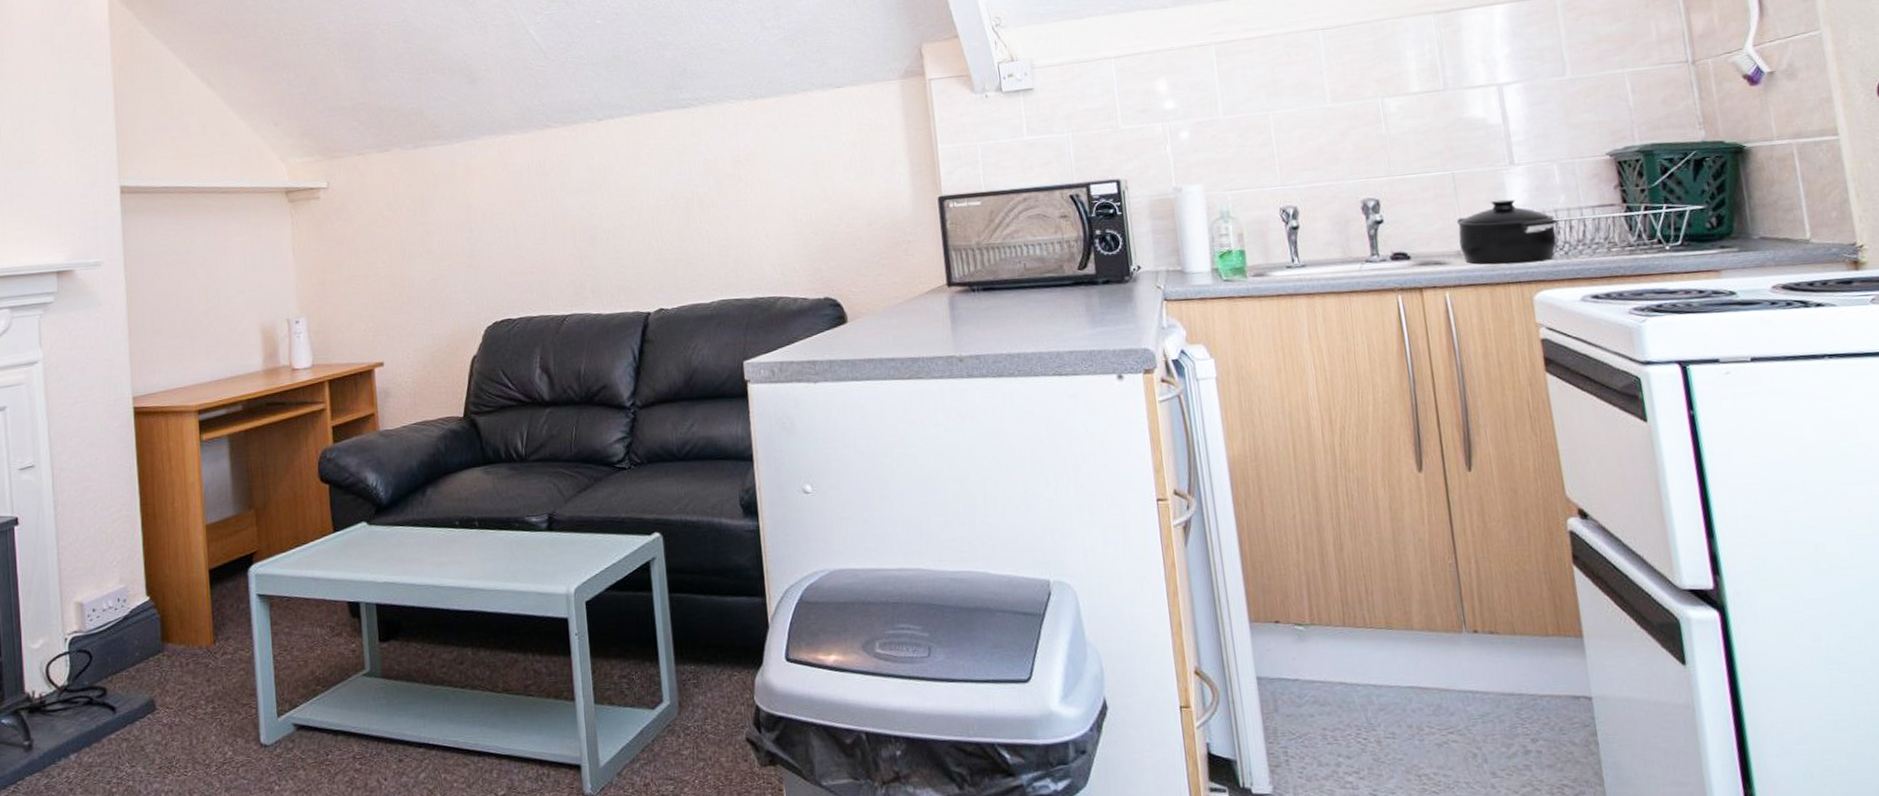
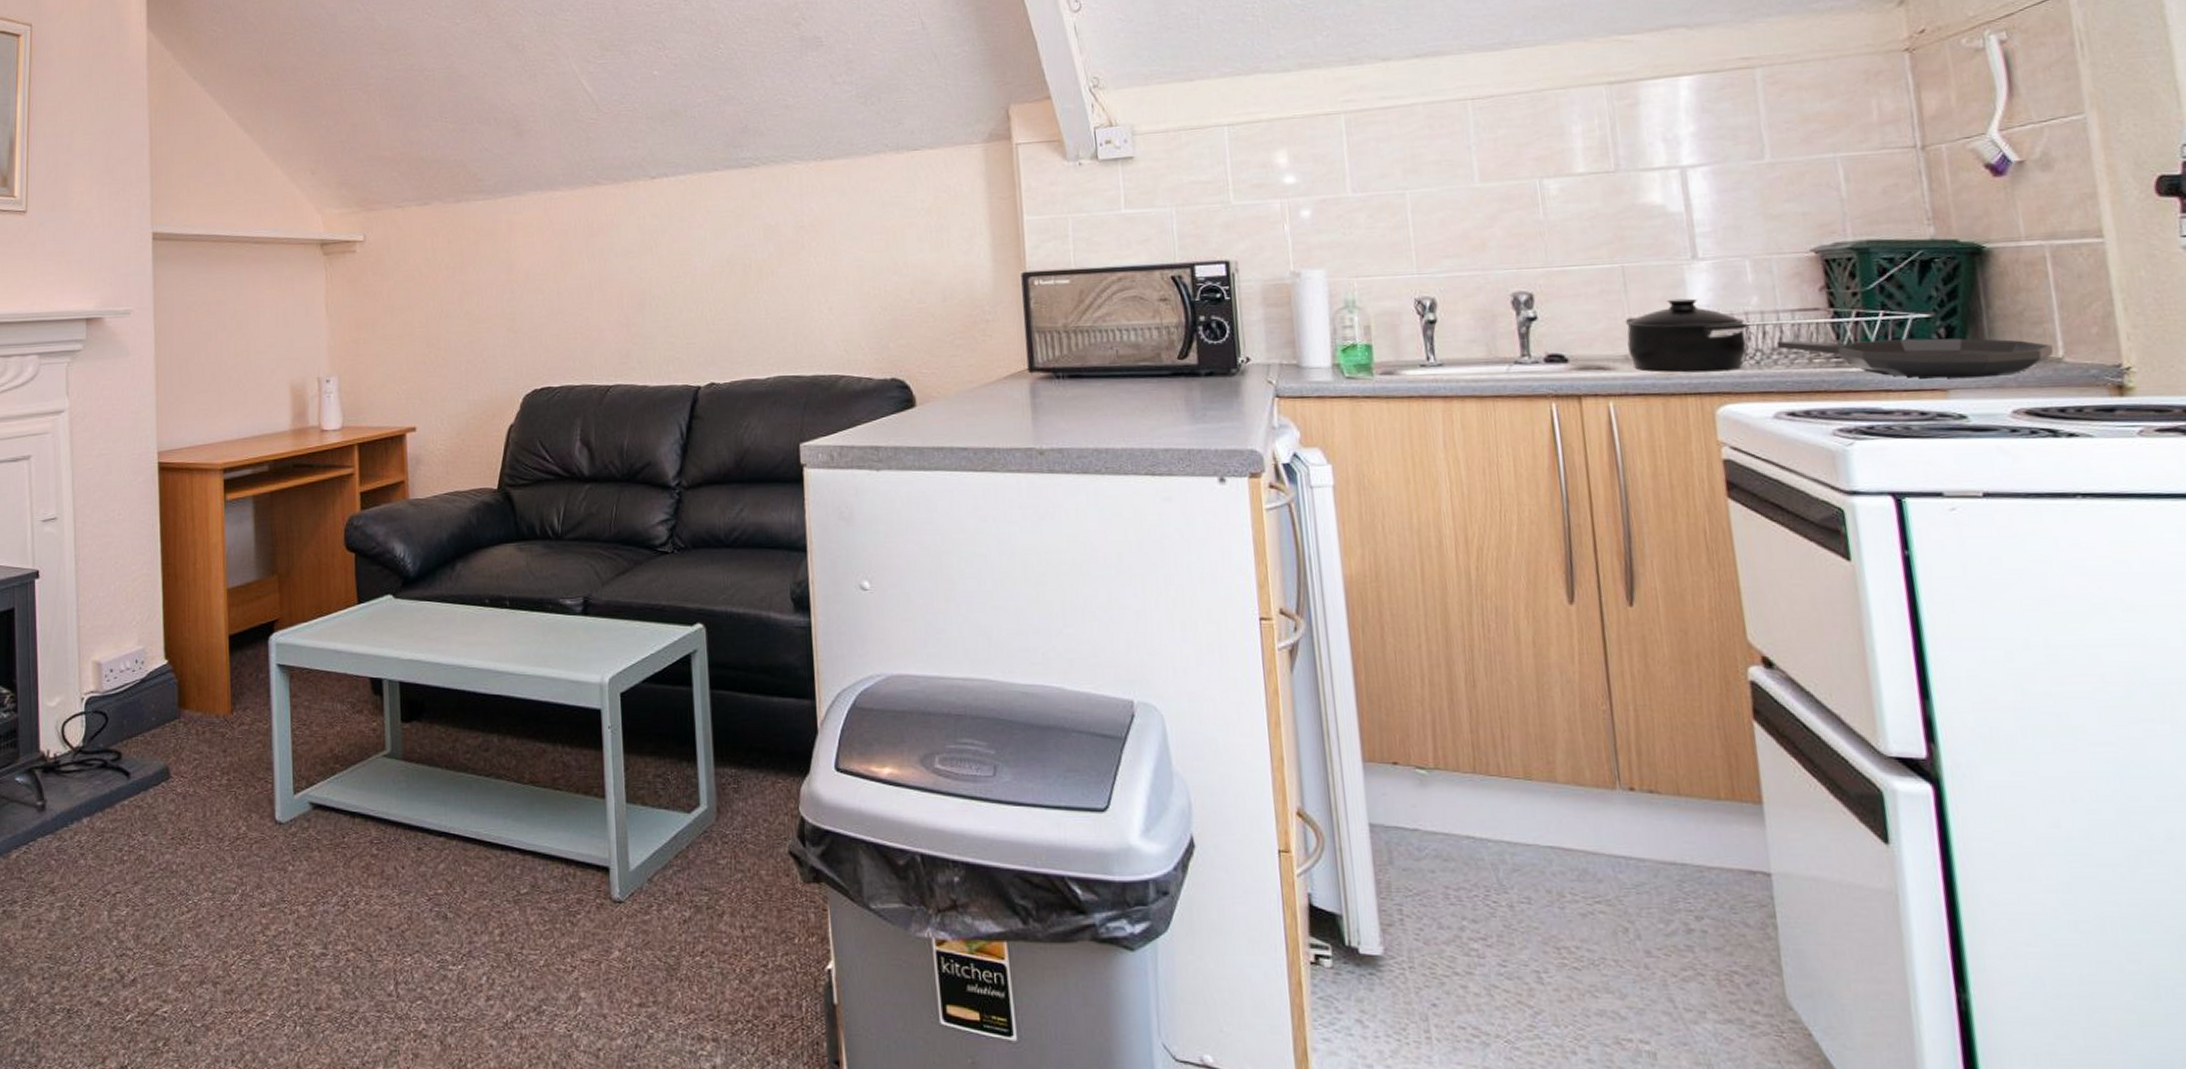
frying pan: none [1581,225,1803,261] -> present [1777,338,2054,379]

